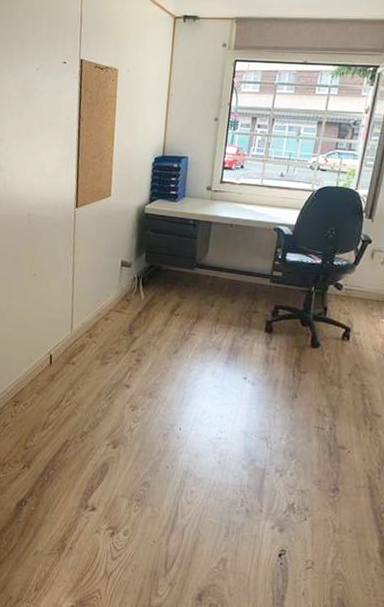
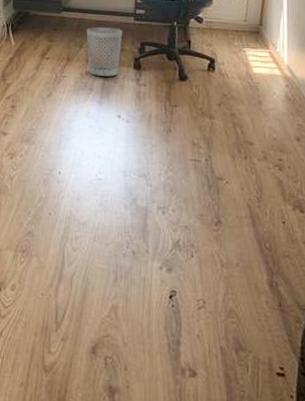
wastebasket: none [218,286,257,338] -> present [86,27,123,76]

